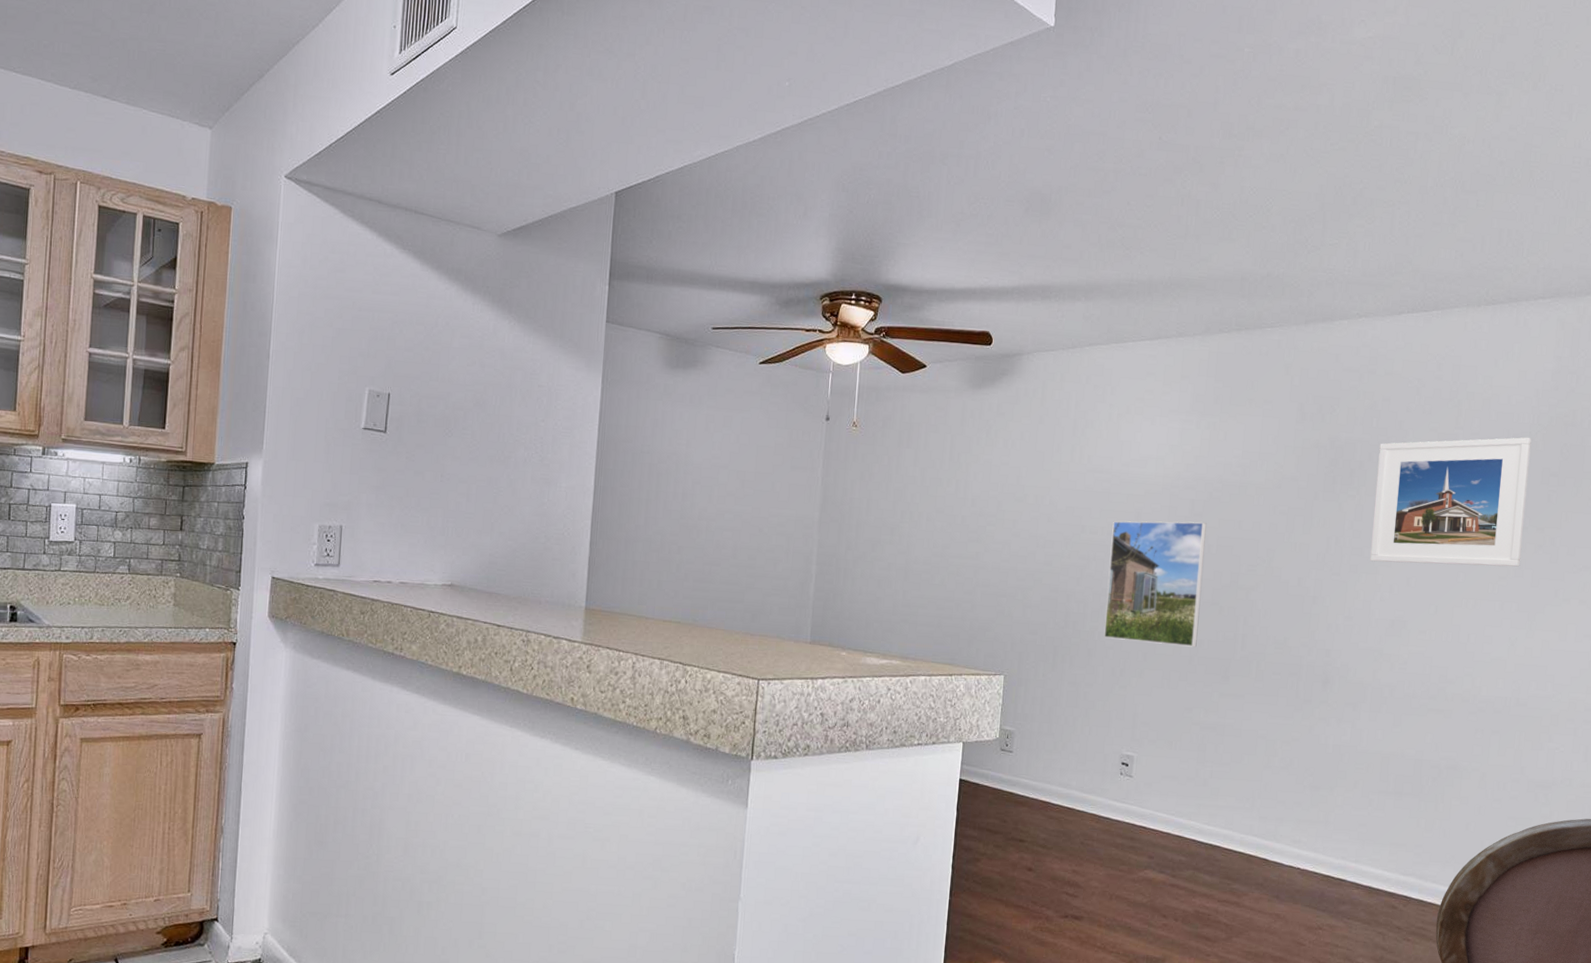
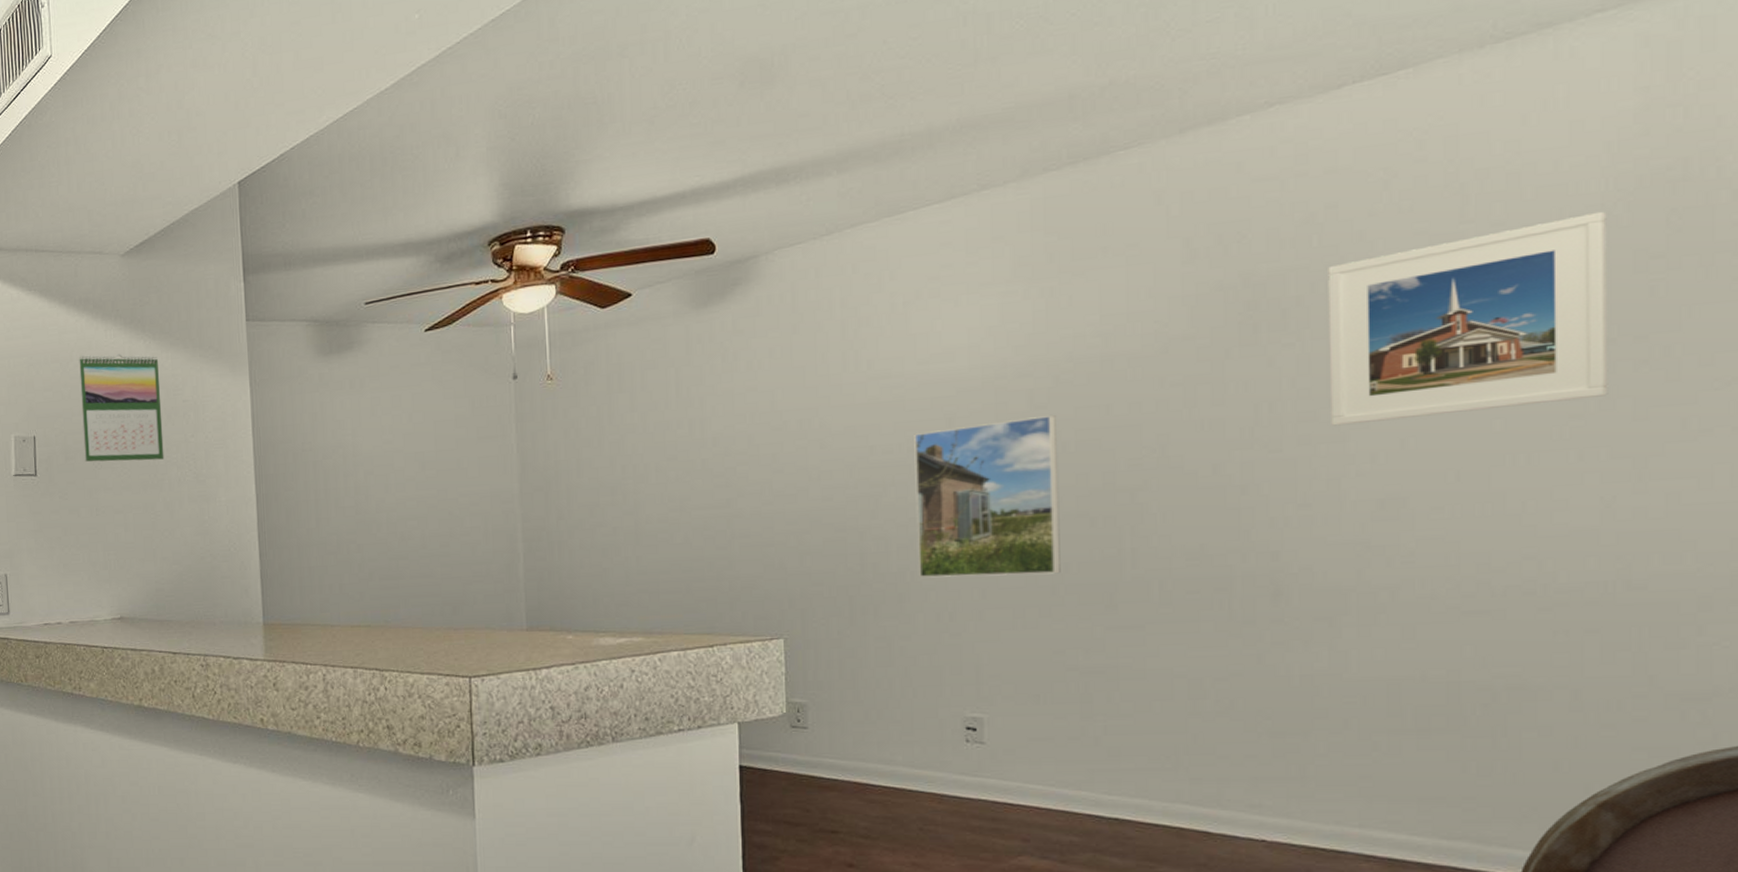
calendar: none [436,323,520,438] -> present [78,354,164,462]

